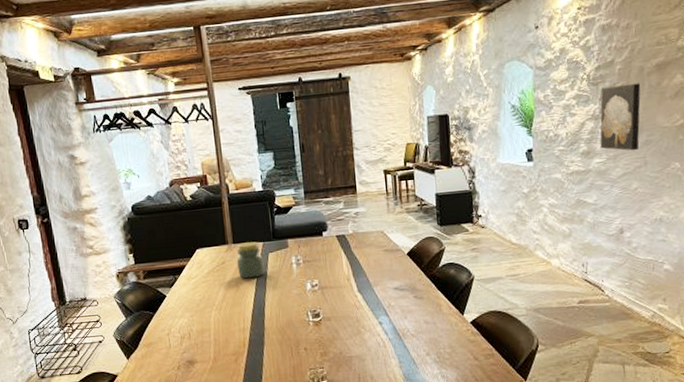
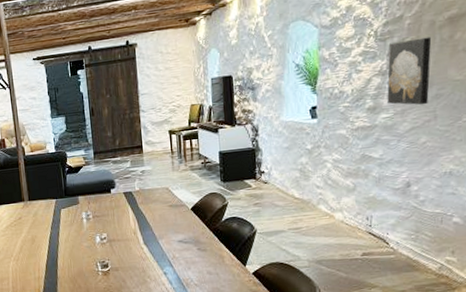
jar: present [237,241,265,279] -> none [33,199,57,233]

